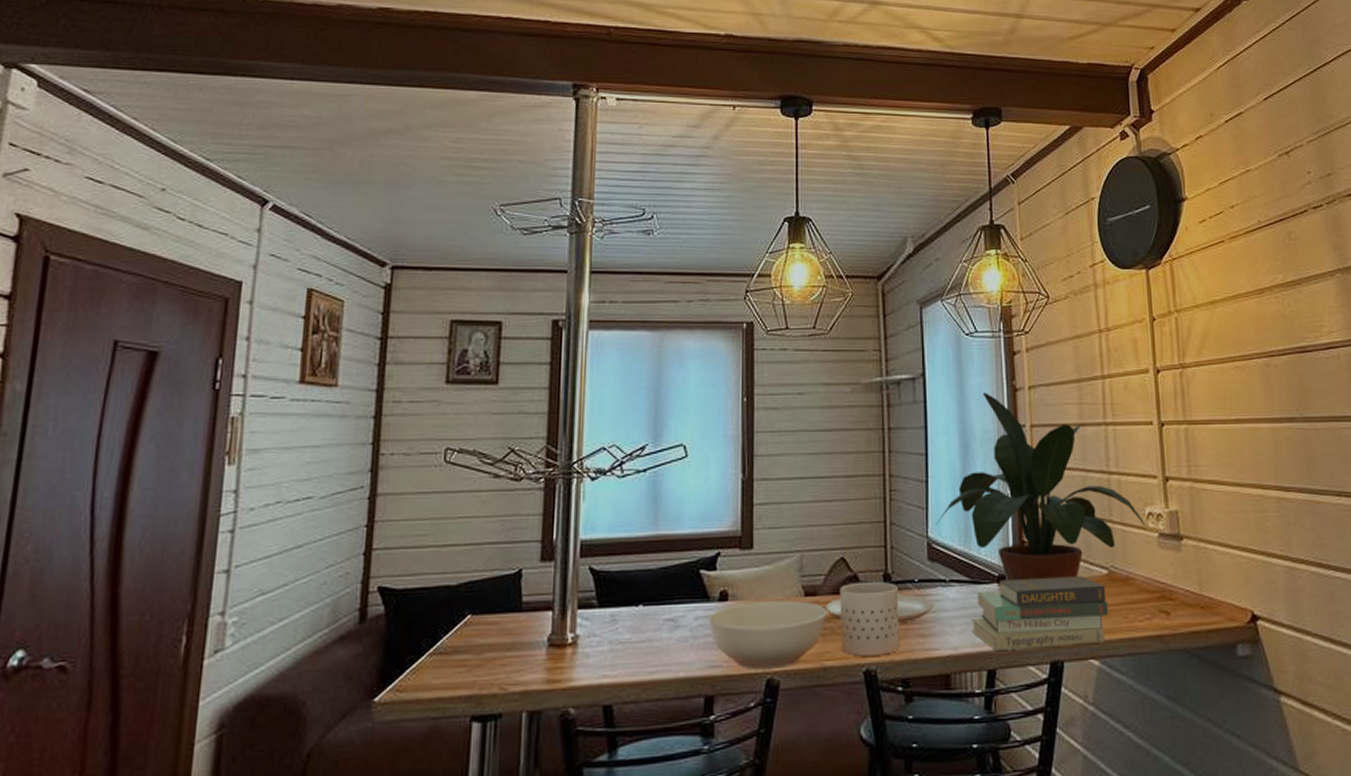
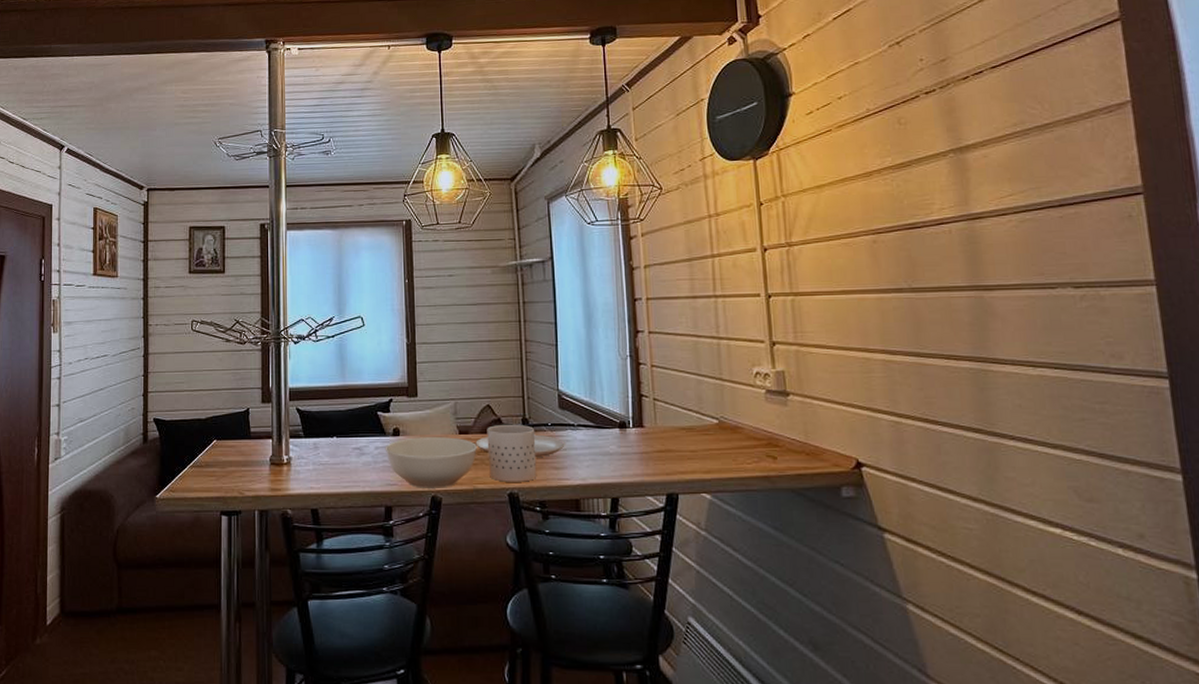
potted plant: present [936,392,1146,581] -> none [565,271,754,427]
books: present [971,576,1109,650] -> none [597,424,719,482]

